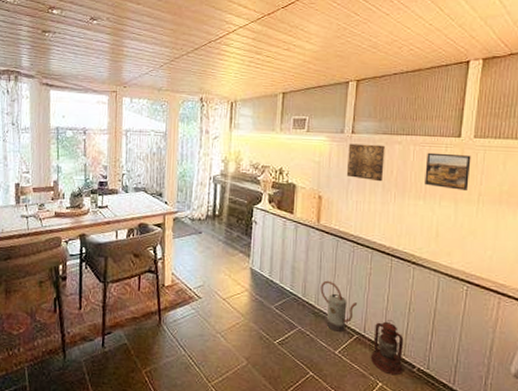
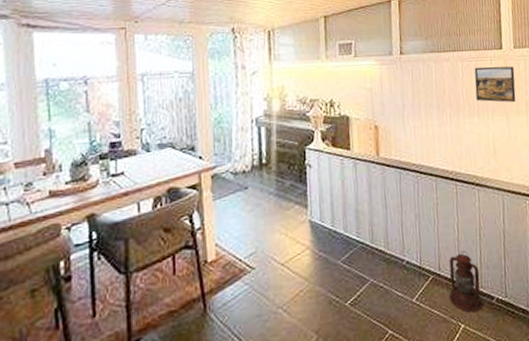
watering can: present [320,280,358,332] -> none [388,219,429,276]
wall art: present [346,143,385,182] -> none [398,64,437,103]

